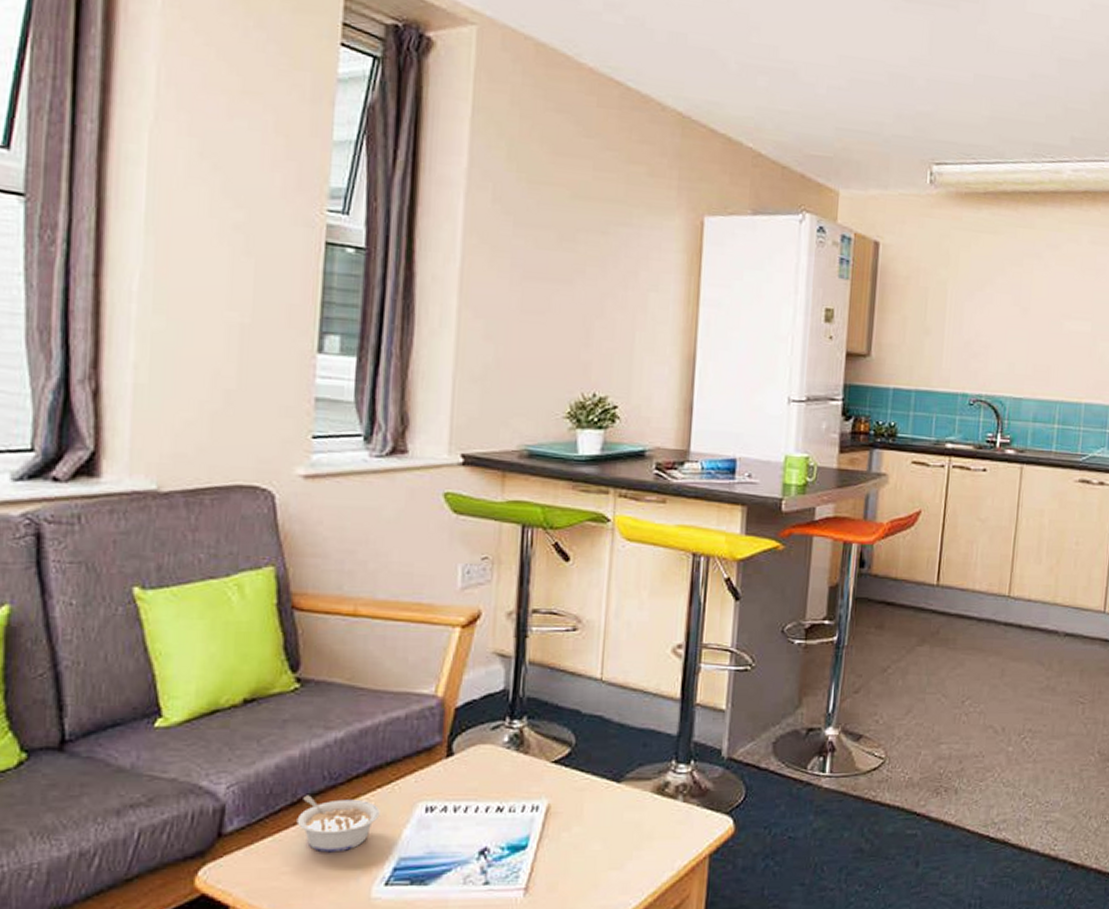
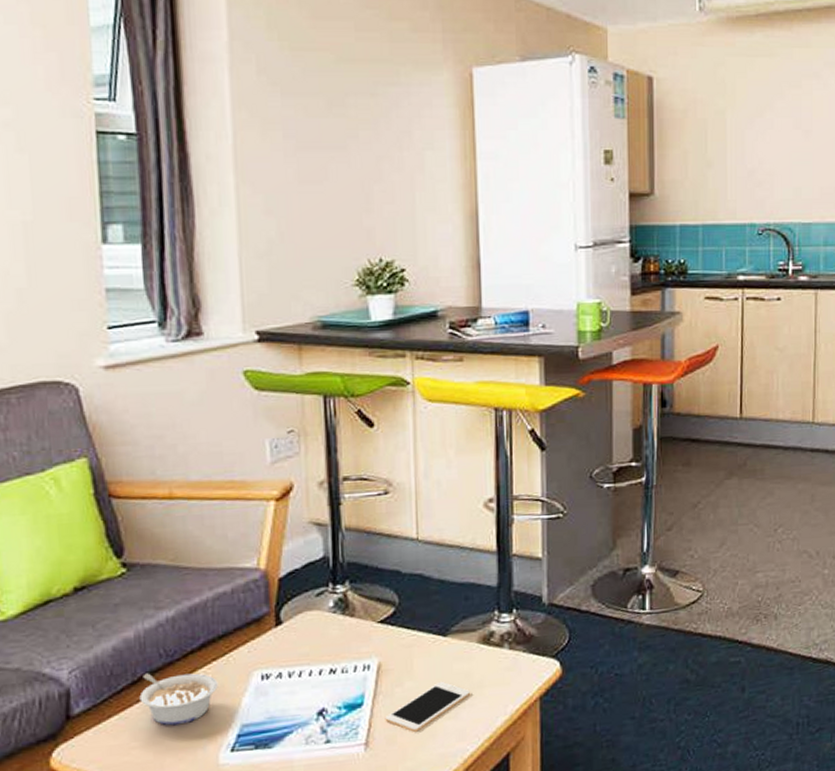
cell phone: none [548,829,640,880] -> present [385,681,471,732]

